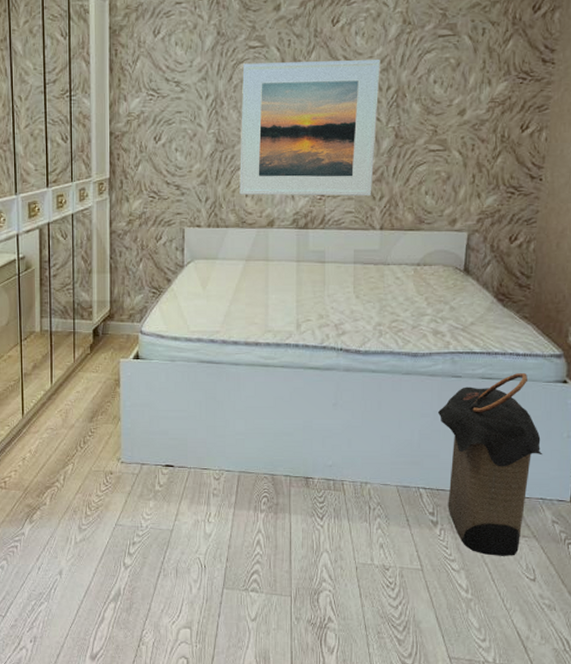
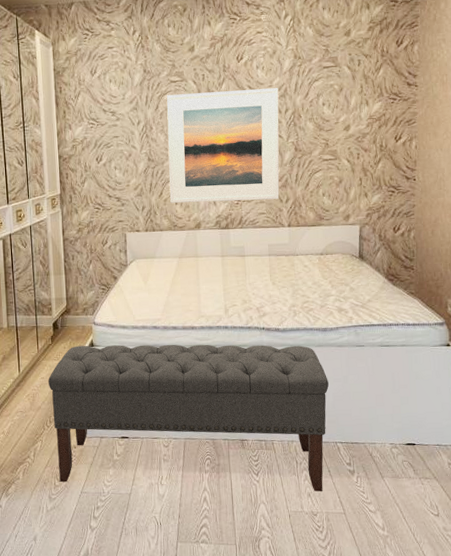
bench: none [85,357,415,543] -> present [48,344,329,492]
laundry hamper: present [437,373,543,556] -> none [347,340,436,497]

